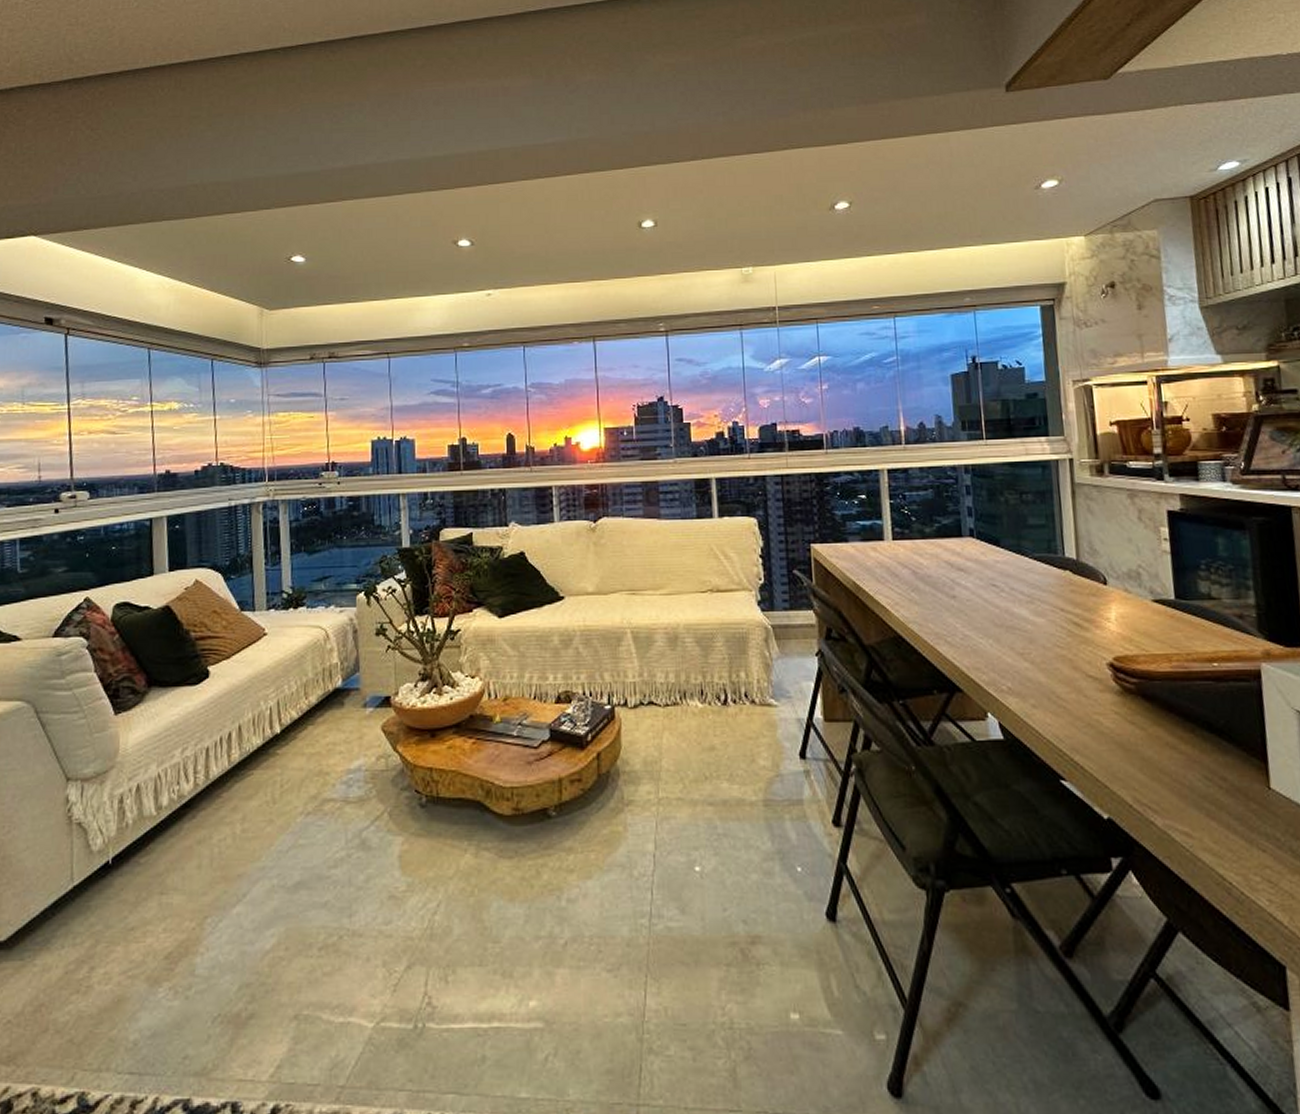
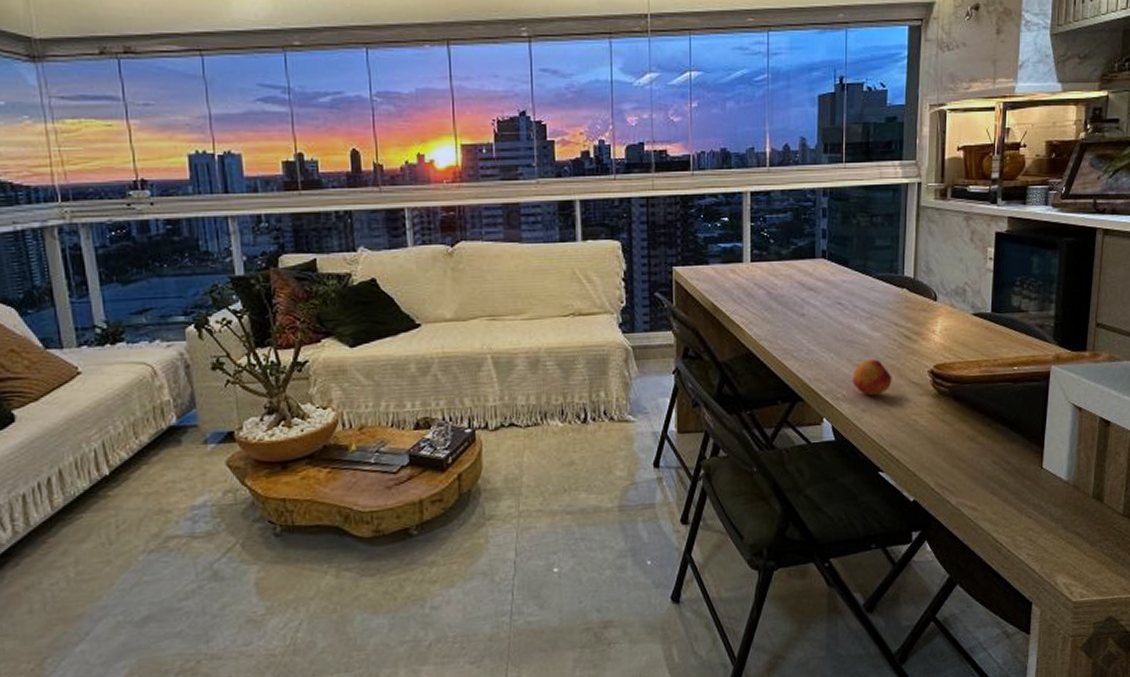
fruit: none [1017,648,1065,689] -> present [852,359,892,395]

